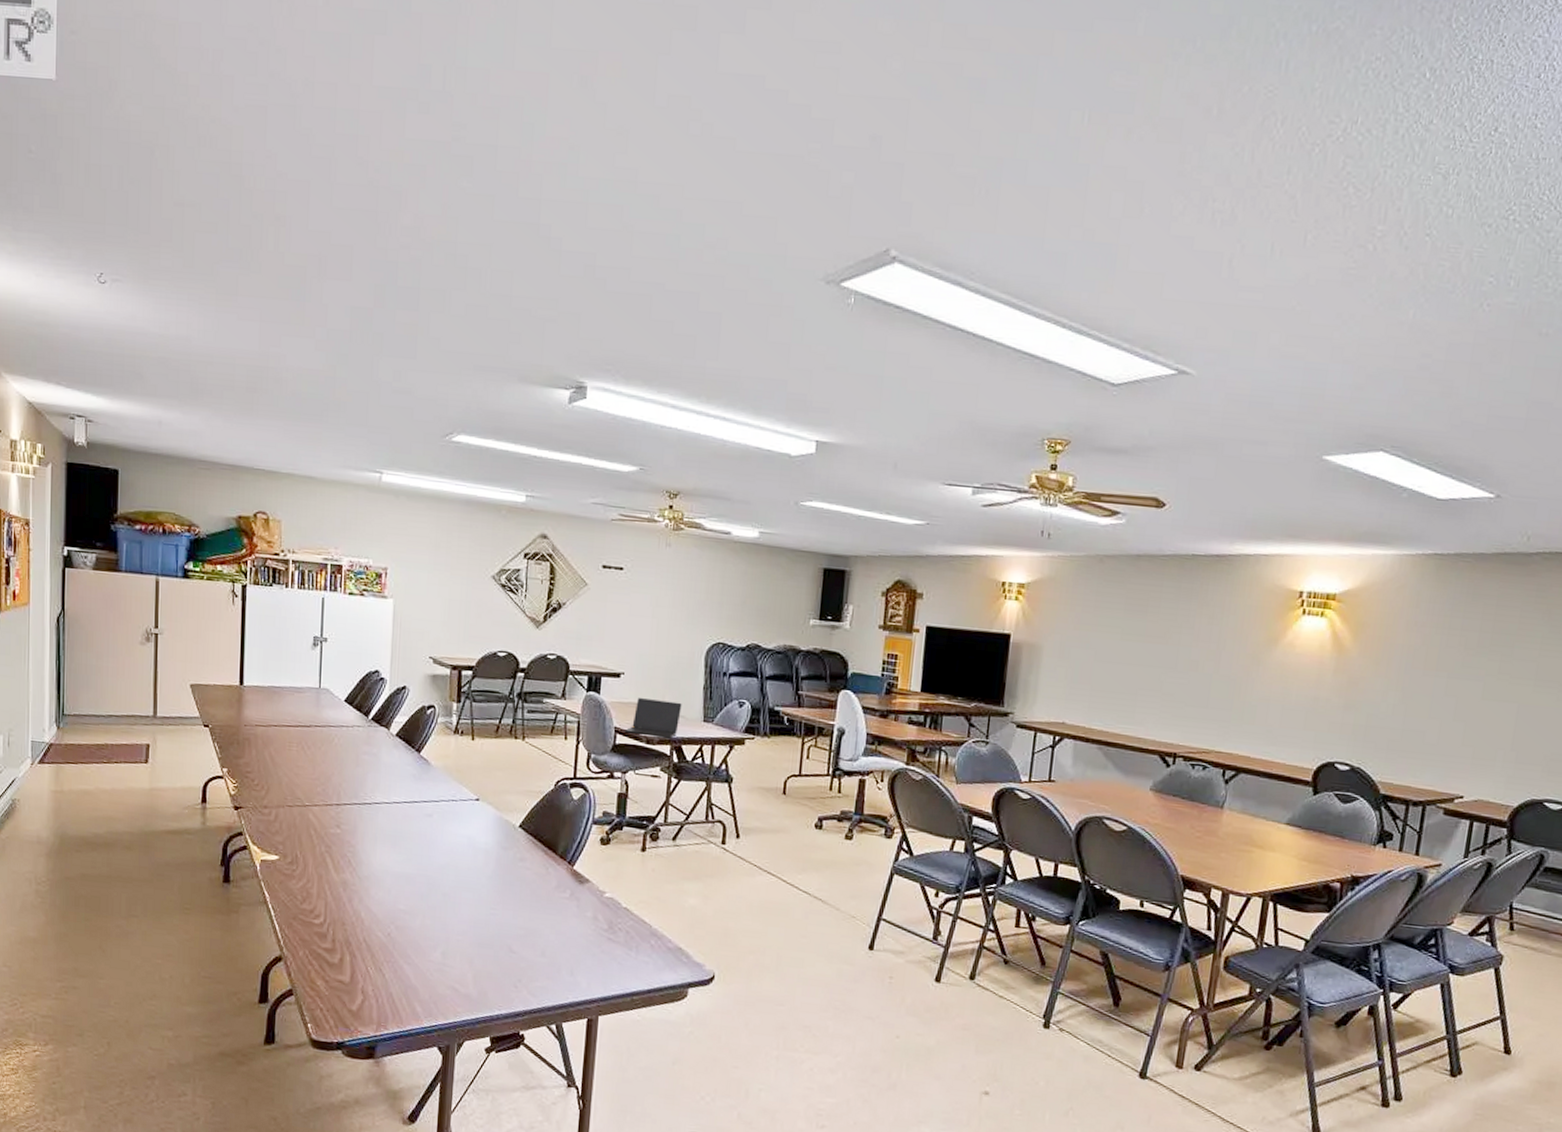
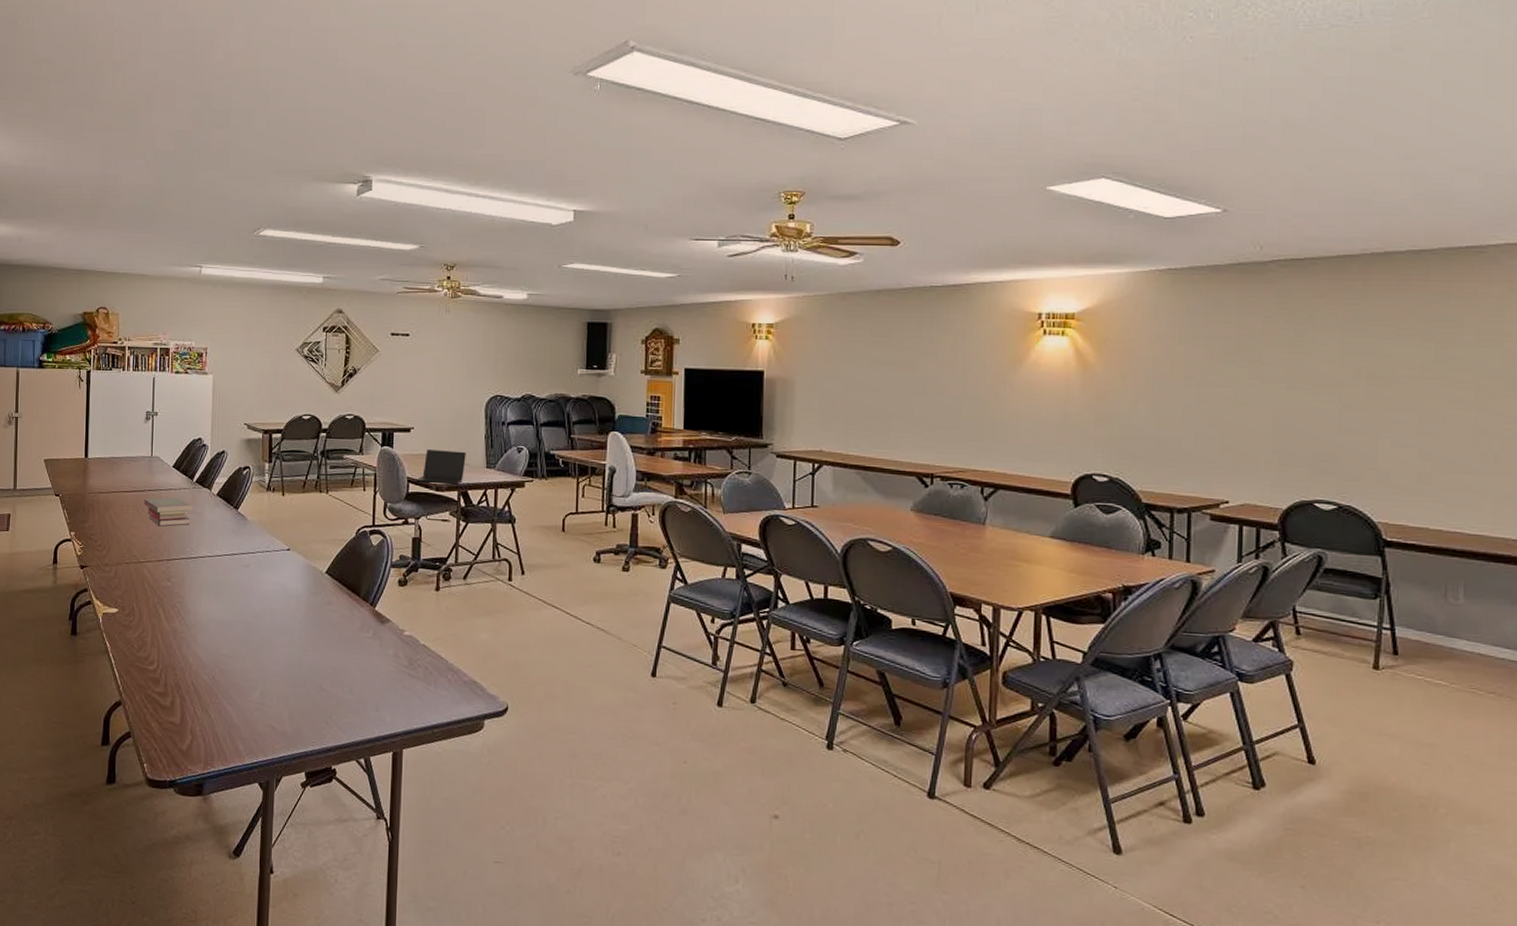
books: none [310,735,367,768] -> present [144,497,192,527]

